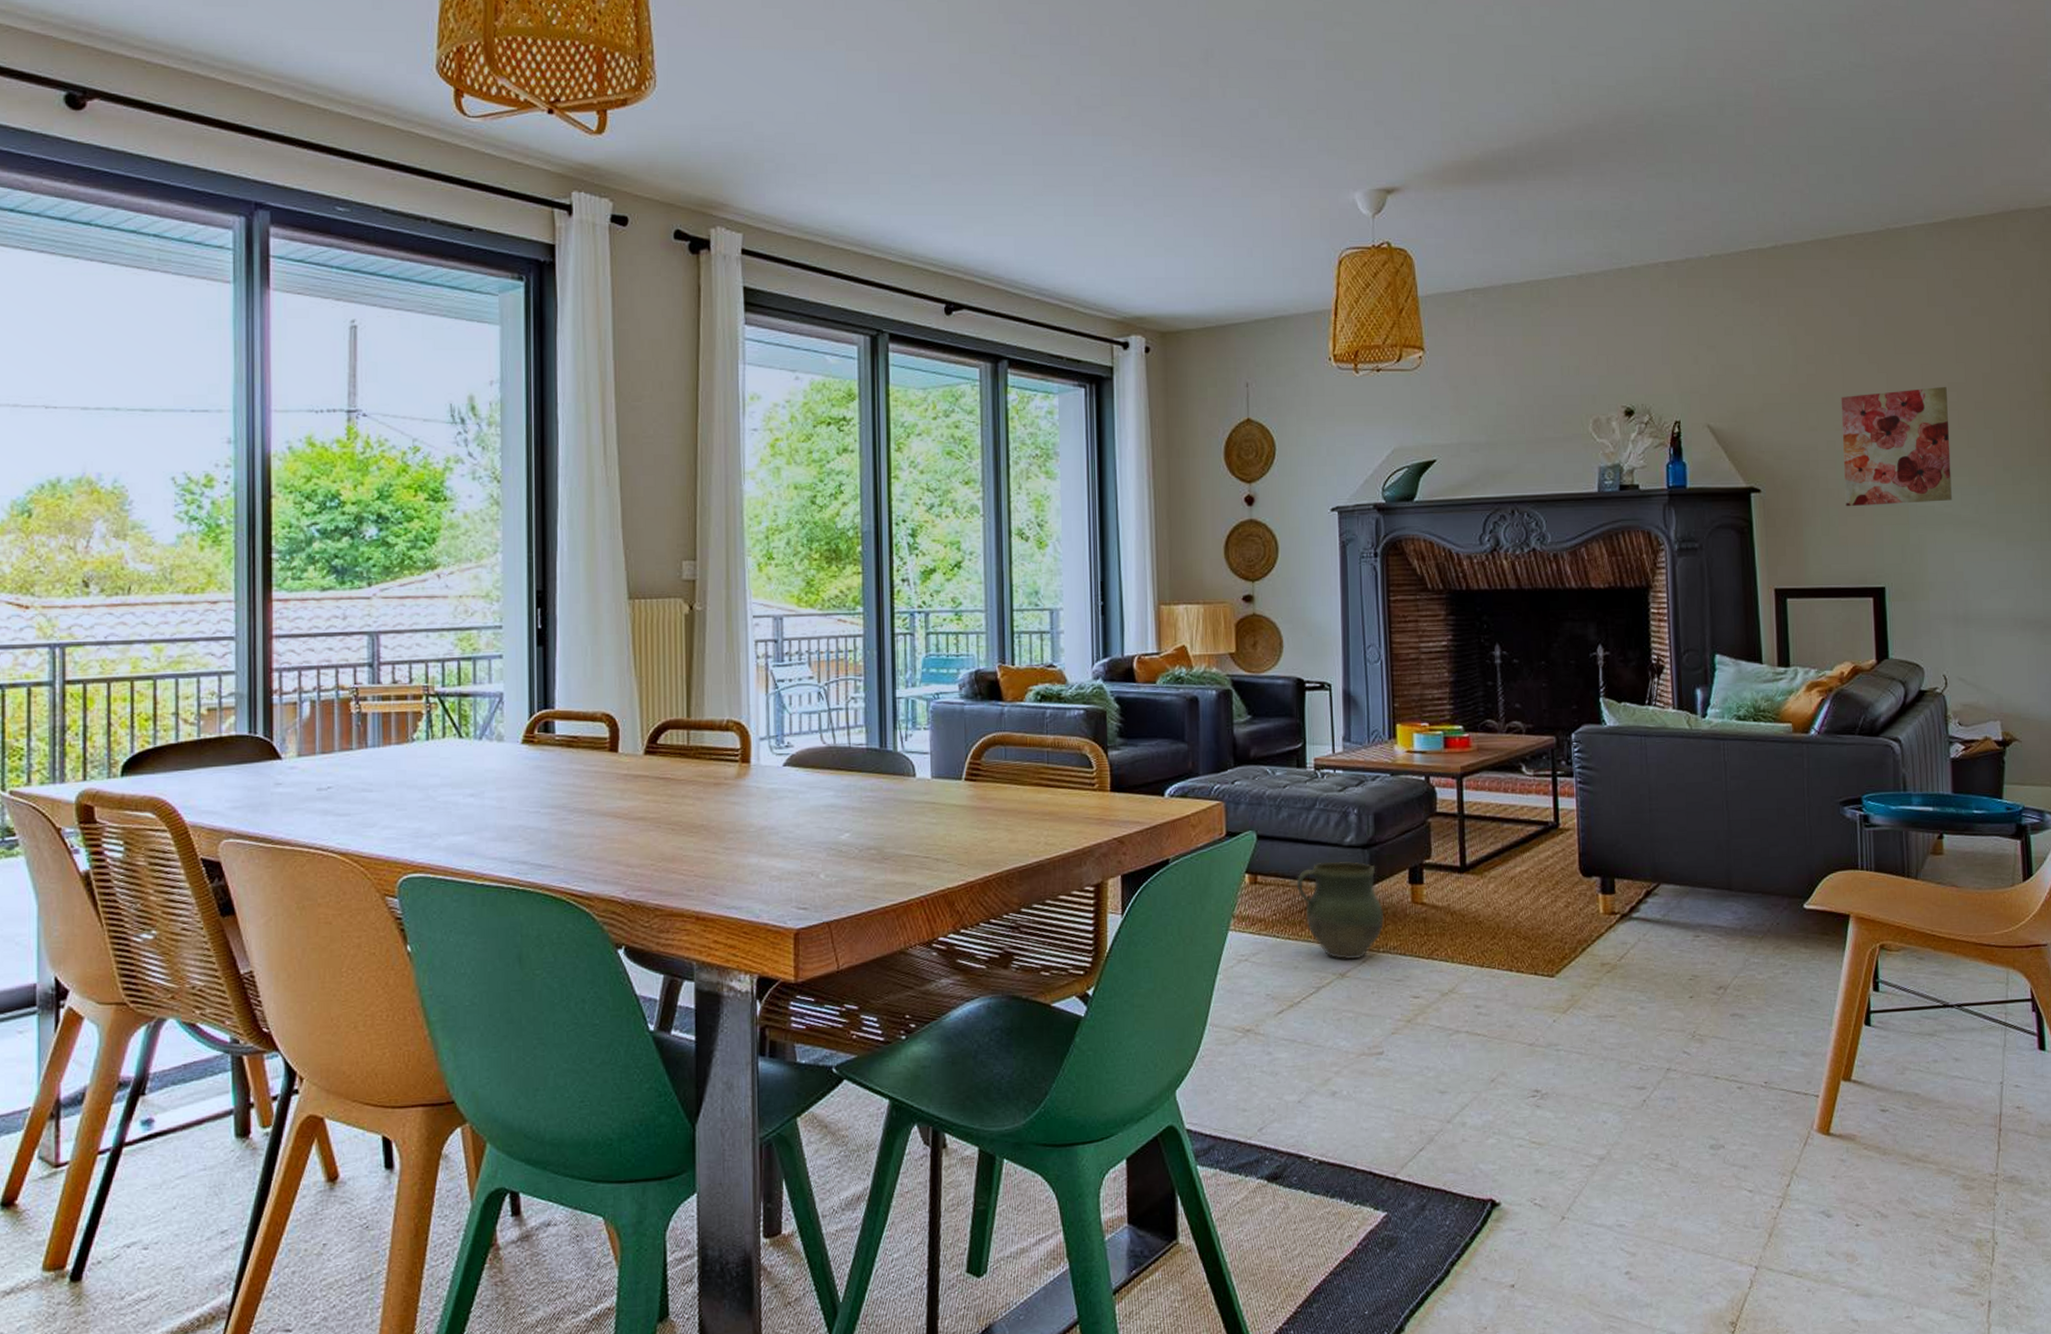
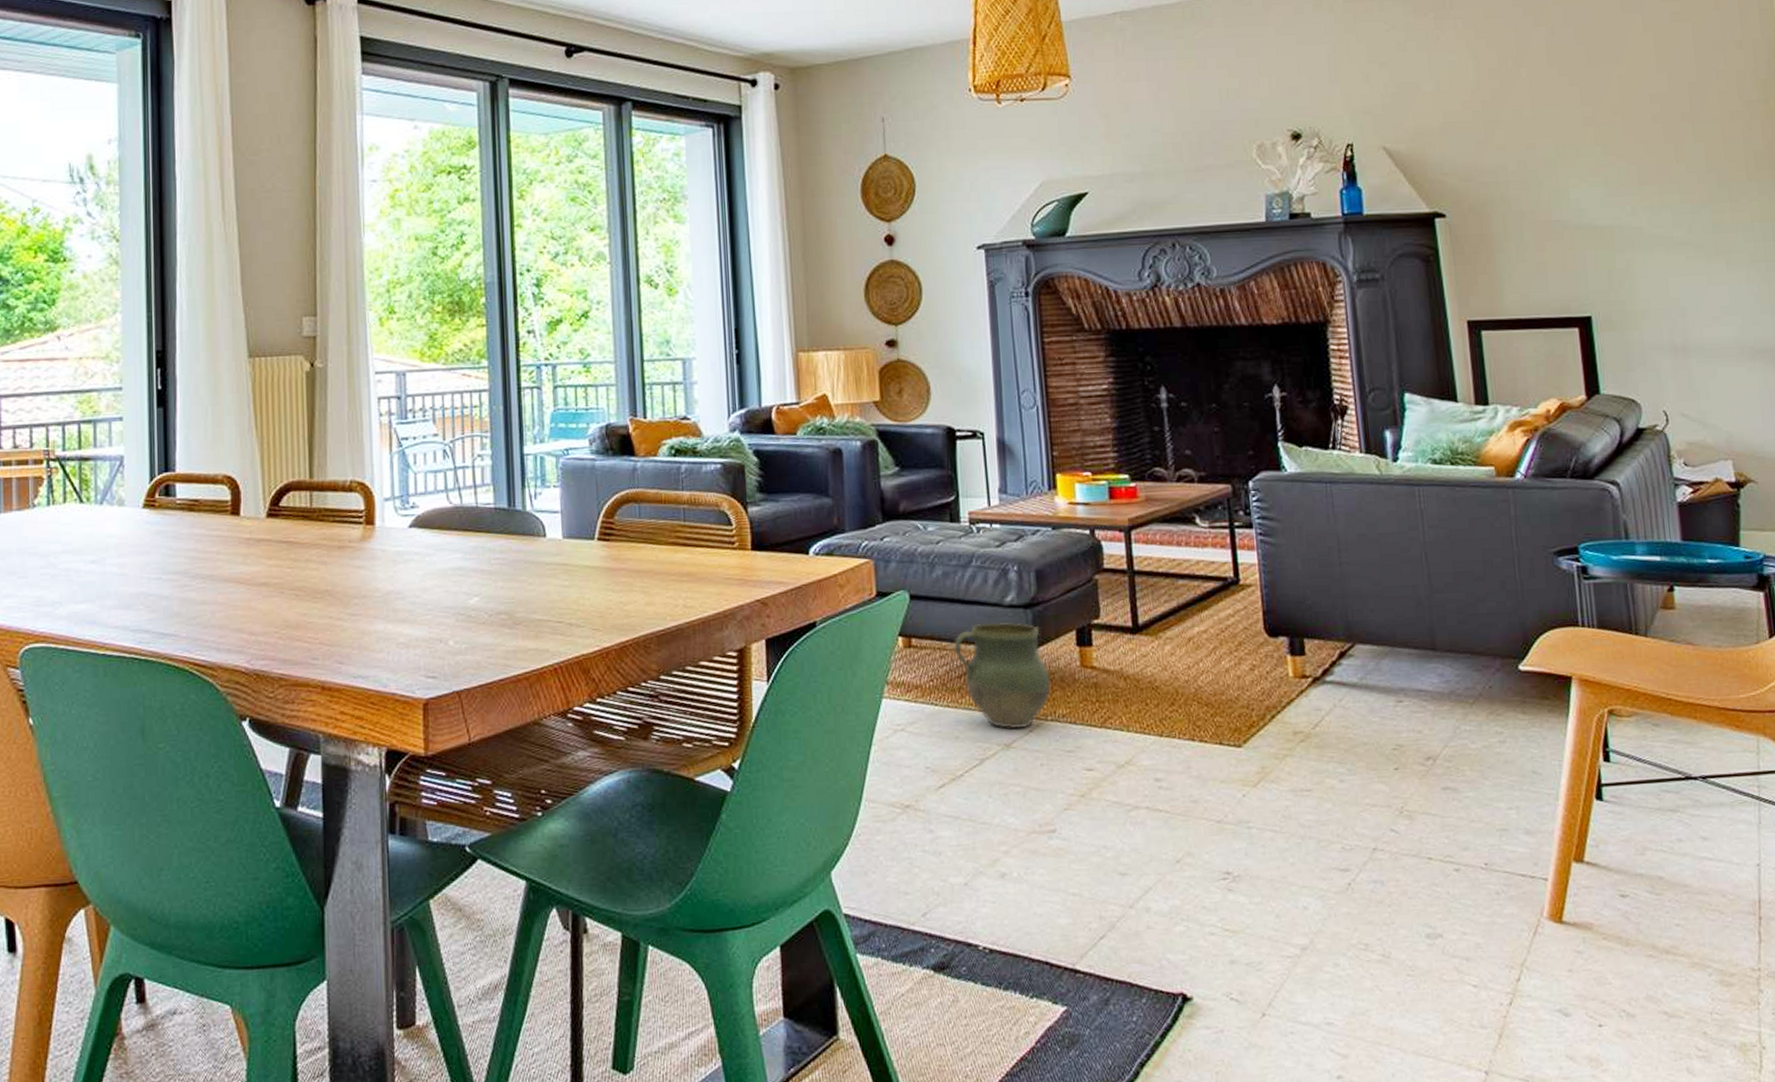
wall art: present [1841,386,1952,507] -> none [1530,97,1662,231]

